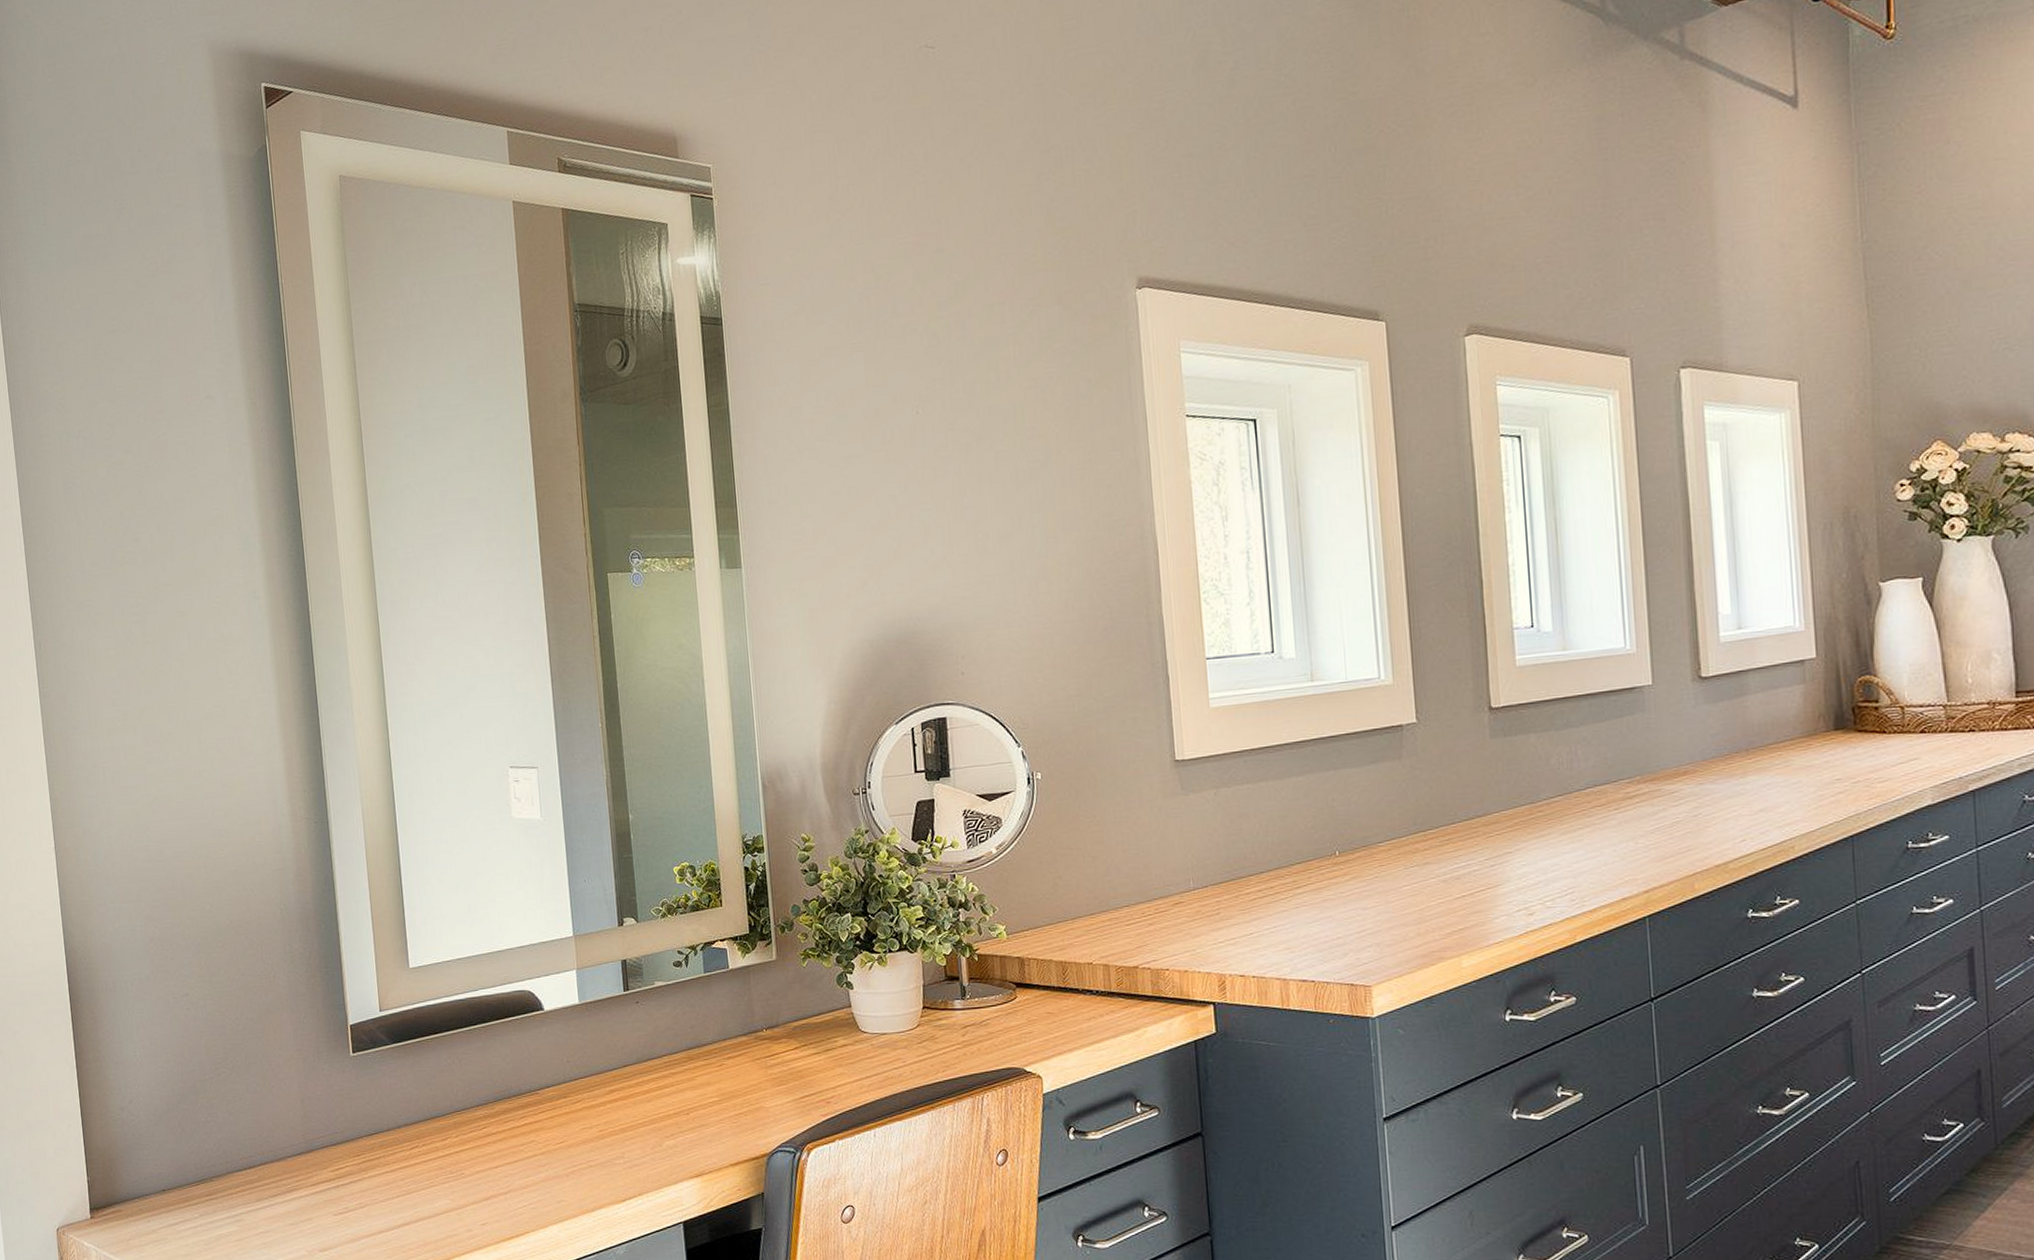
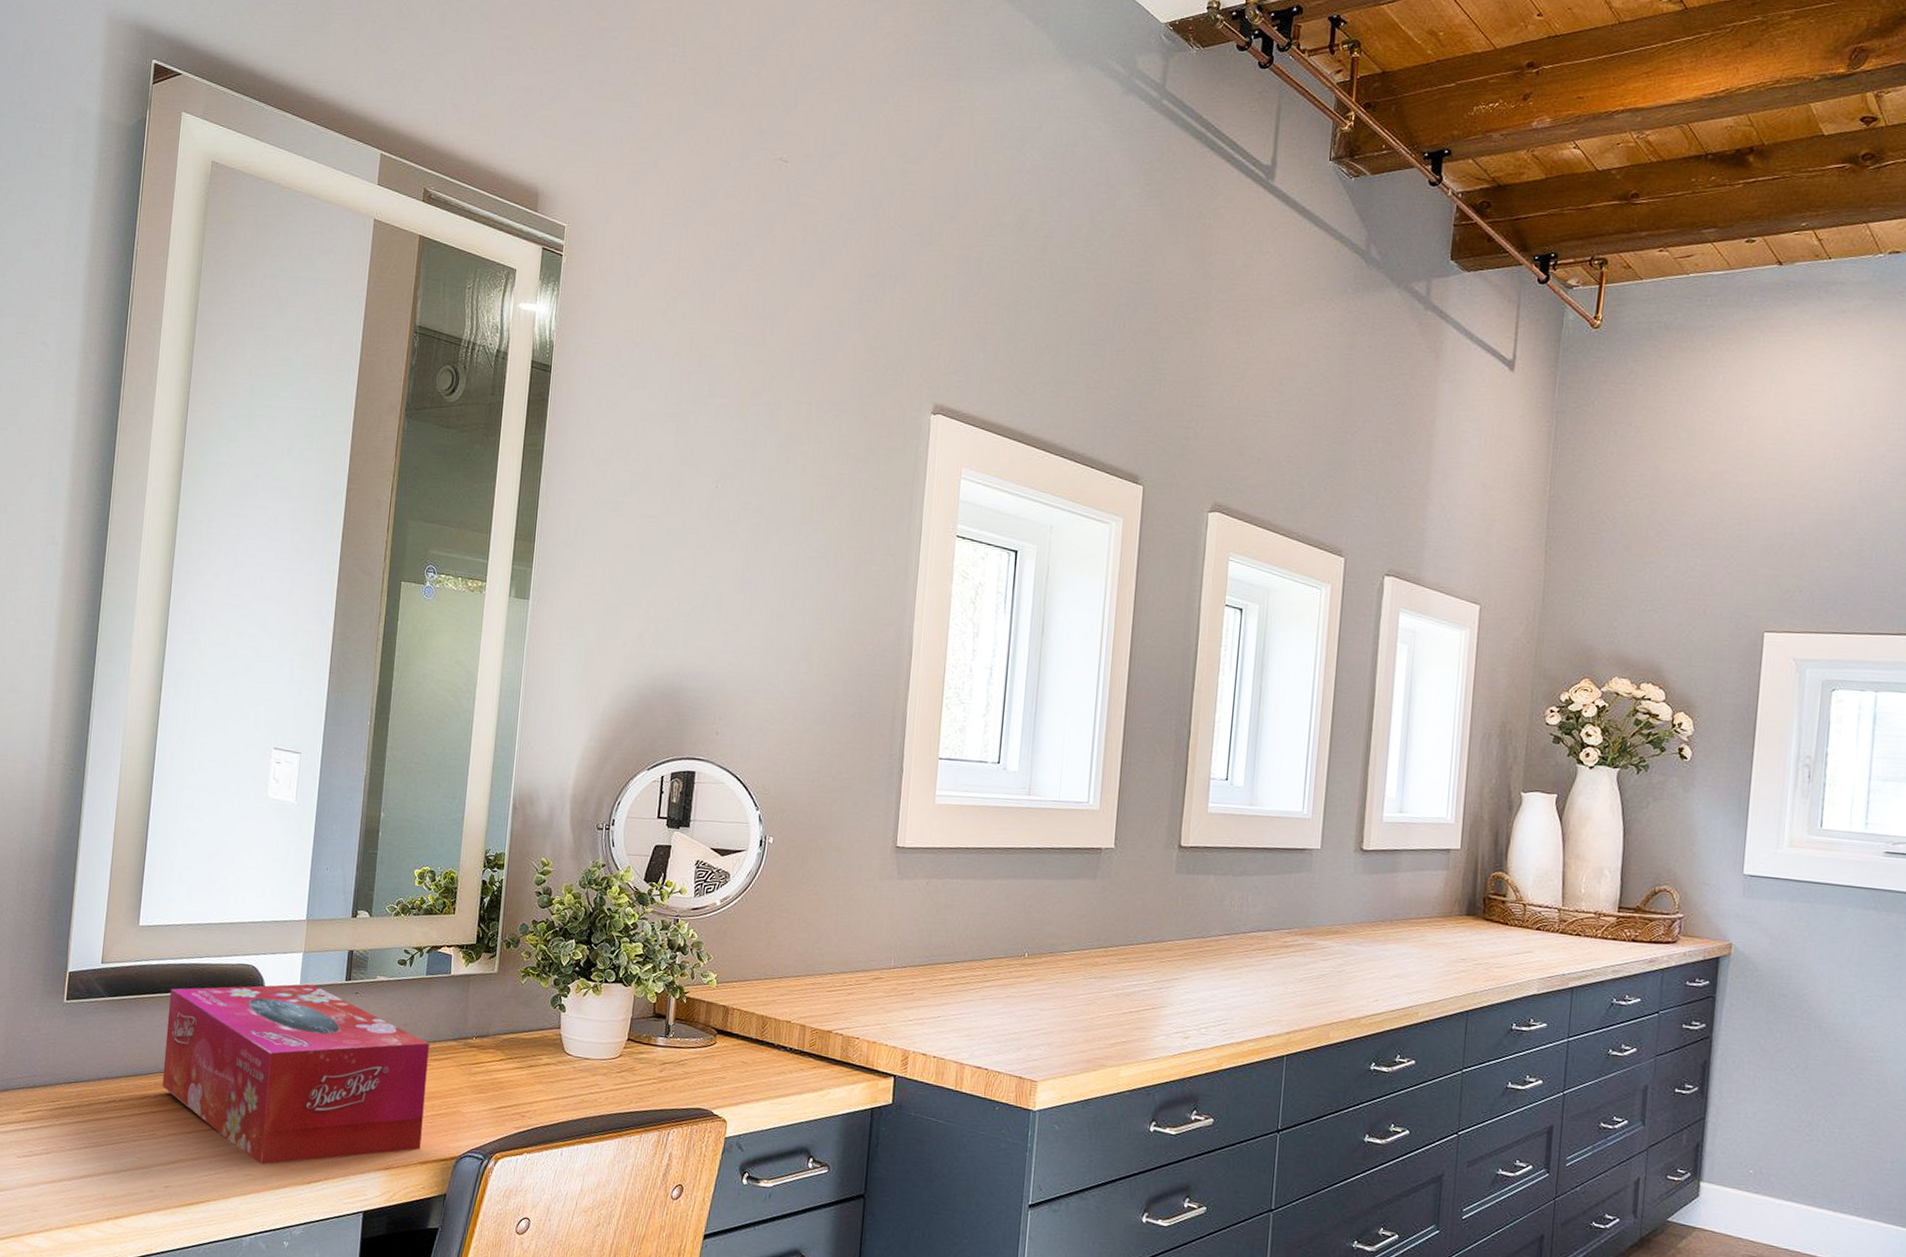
tissue box: none [451,1000,729,1189] -> present [162,984,430,1165]

